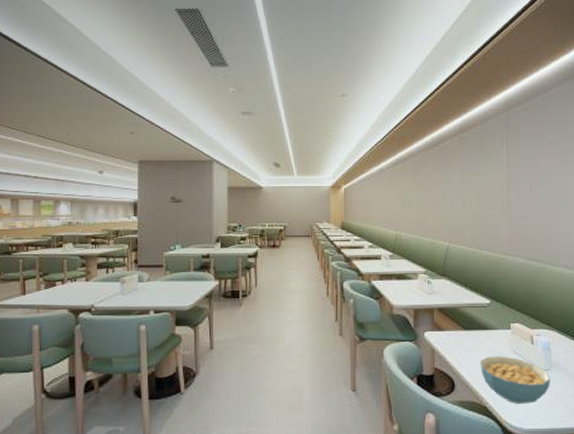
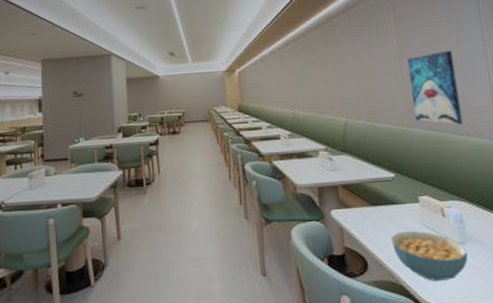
wall art: none [515,181,562,256] -> present [407,50,463,125]

